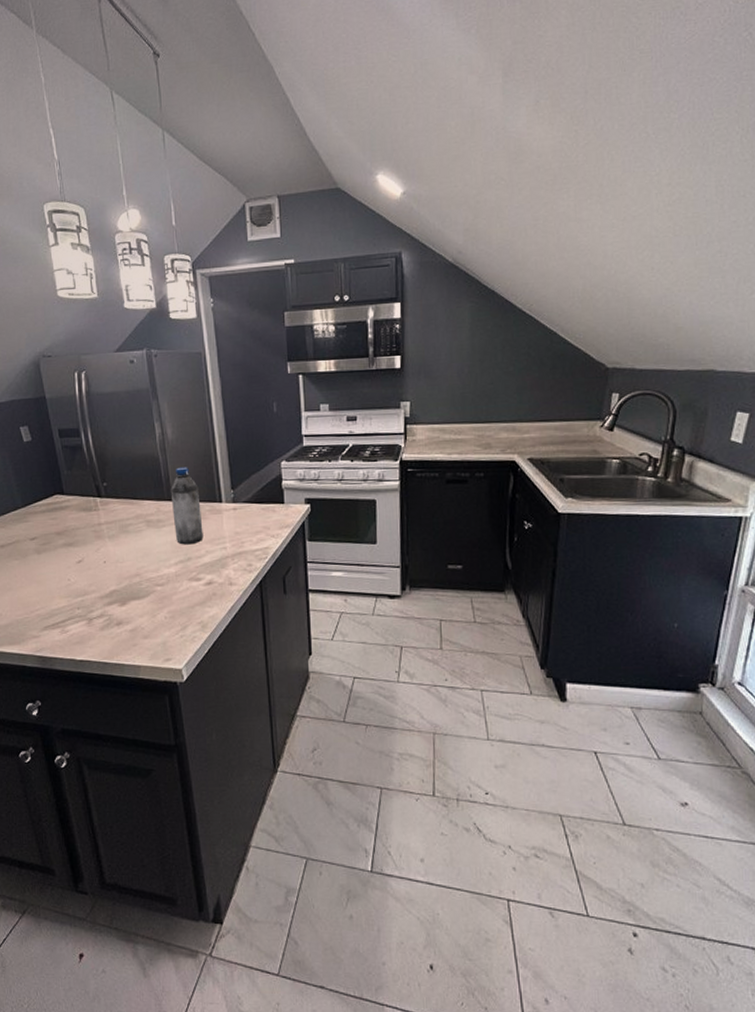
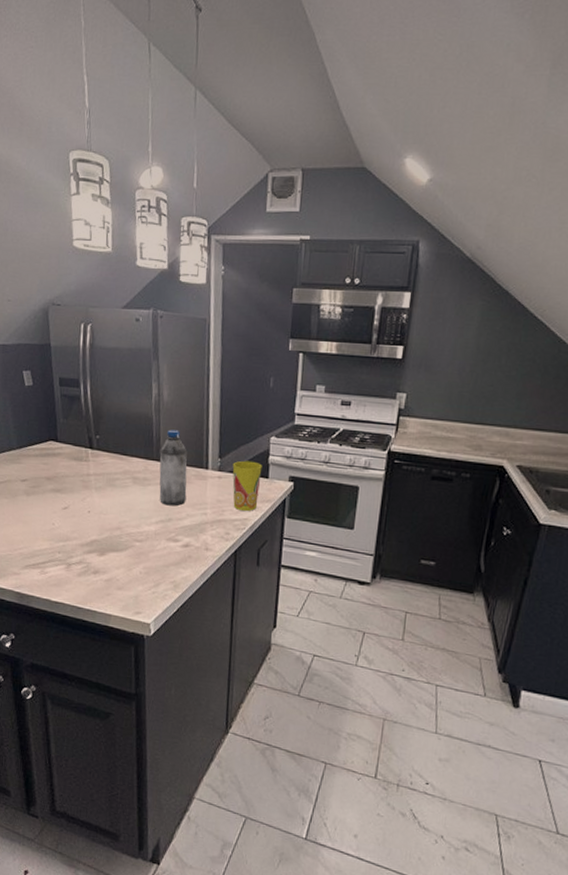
cup: none [246,488,277,540] -> present [232,460,262,511]

